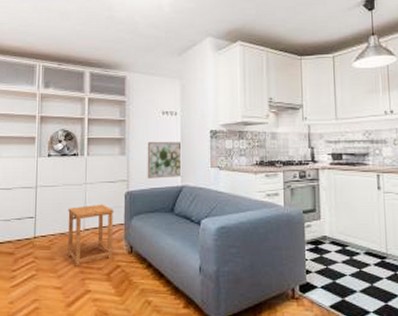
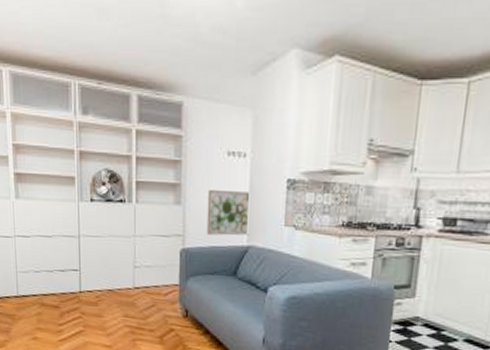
side table: present [67,204,114,267] -> none [116,260,168,326]

